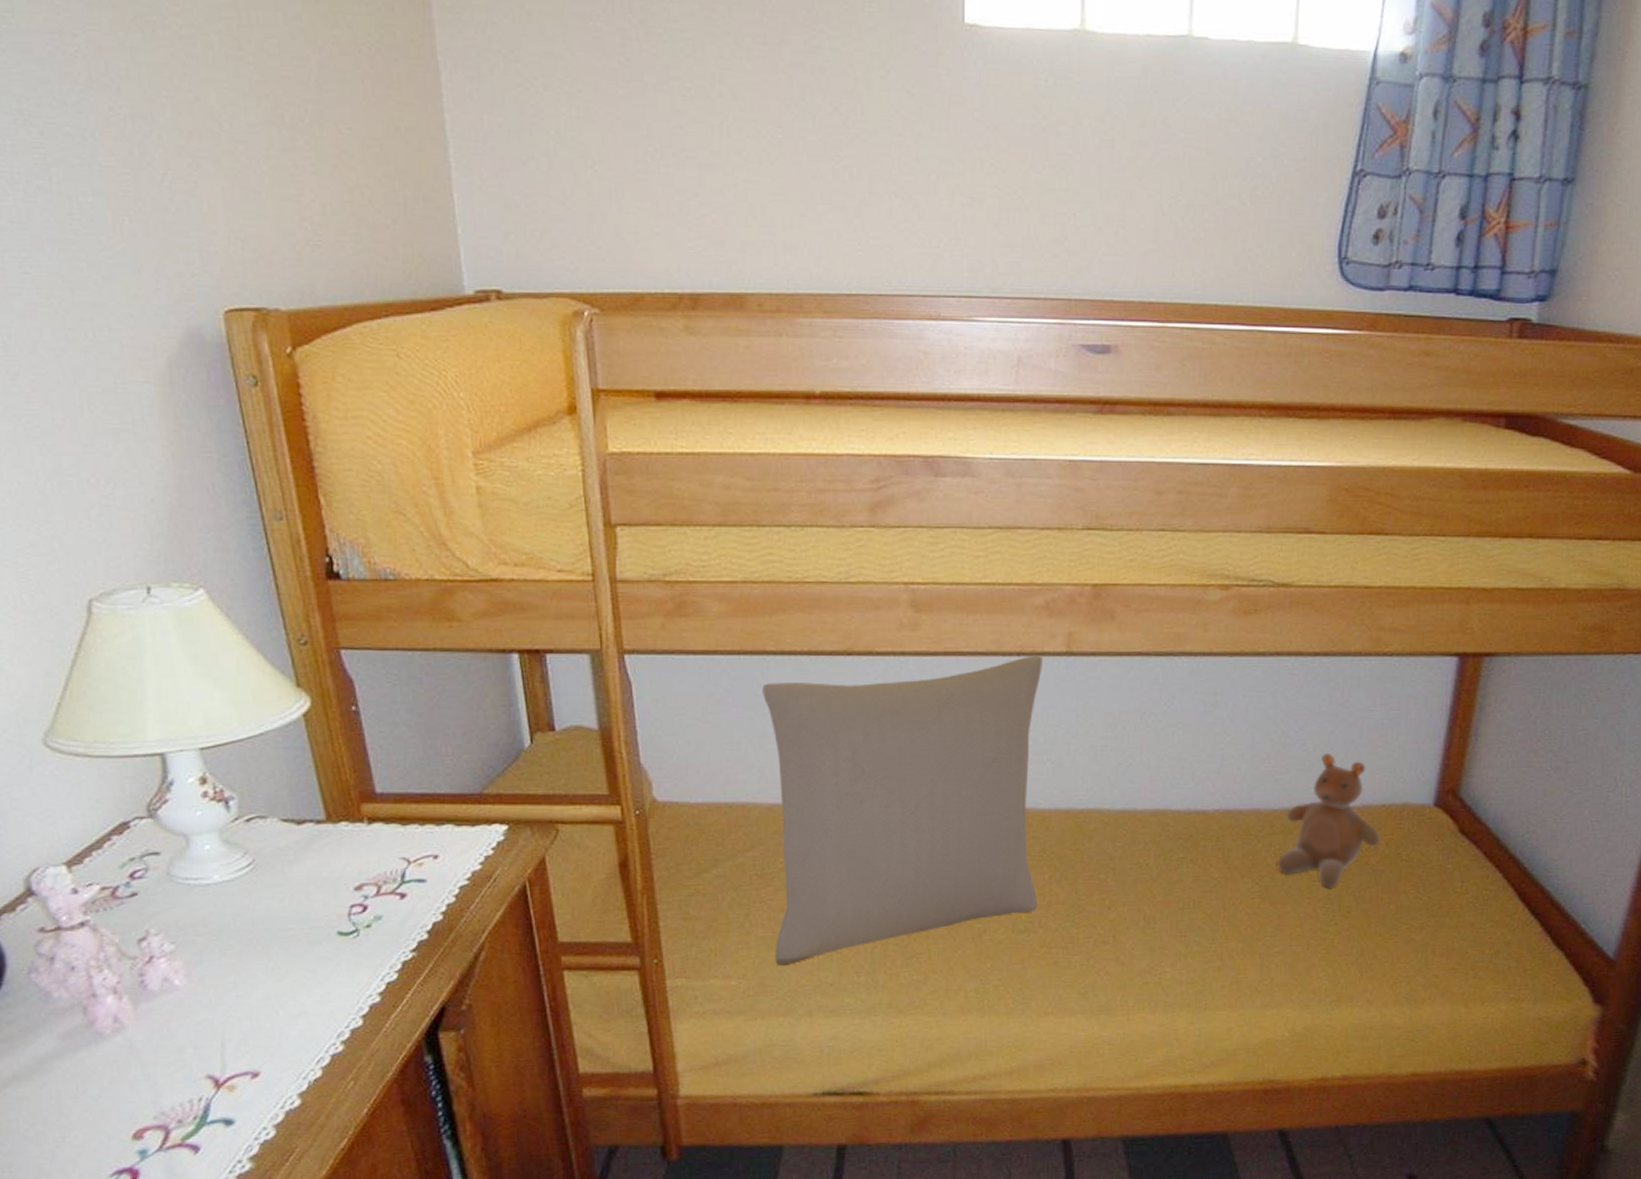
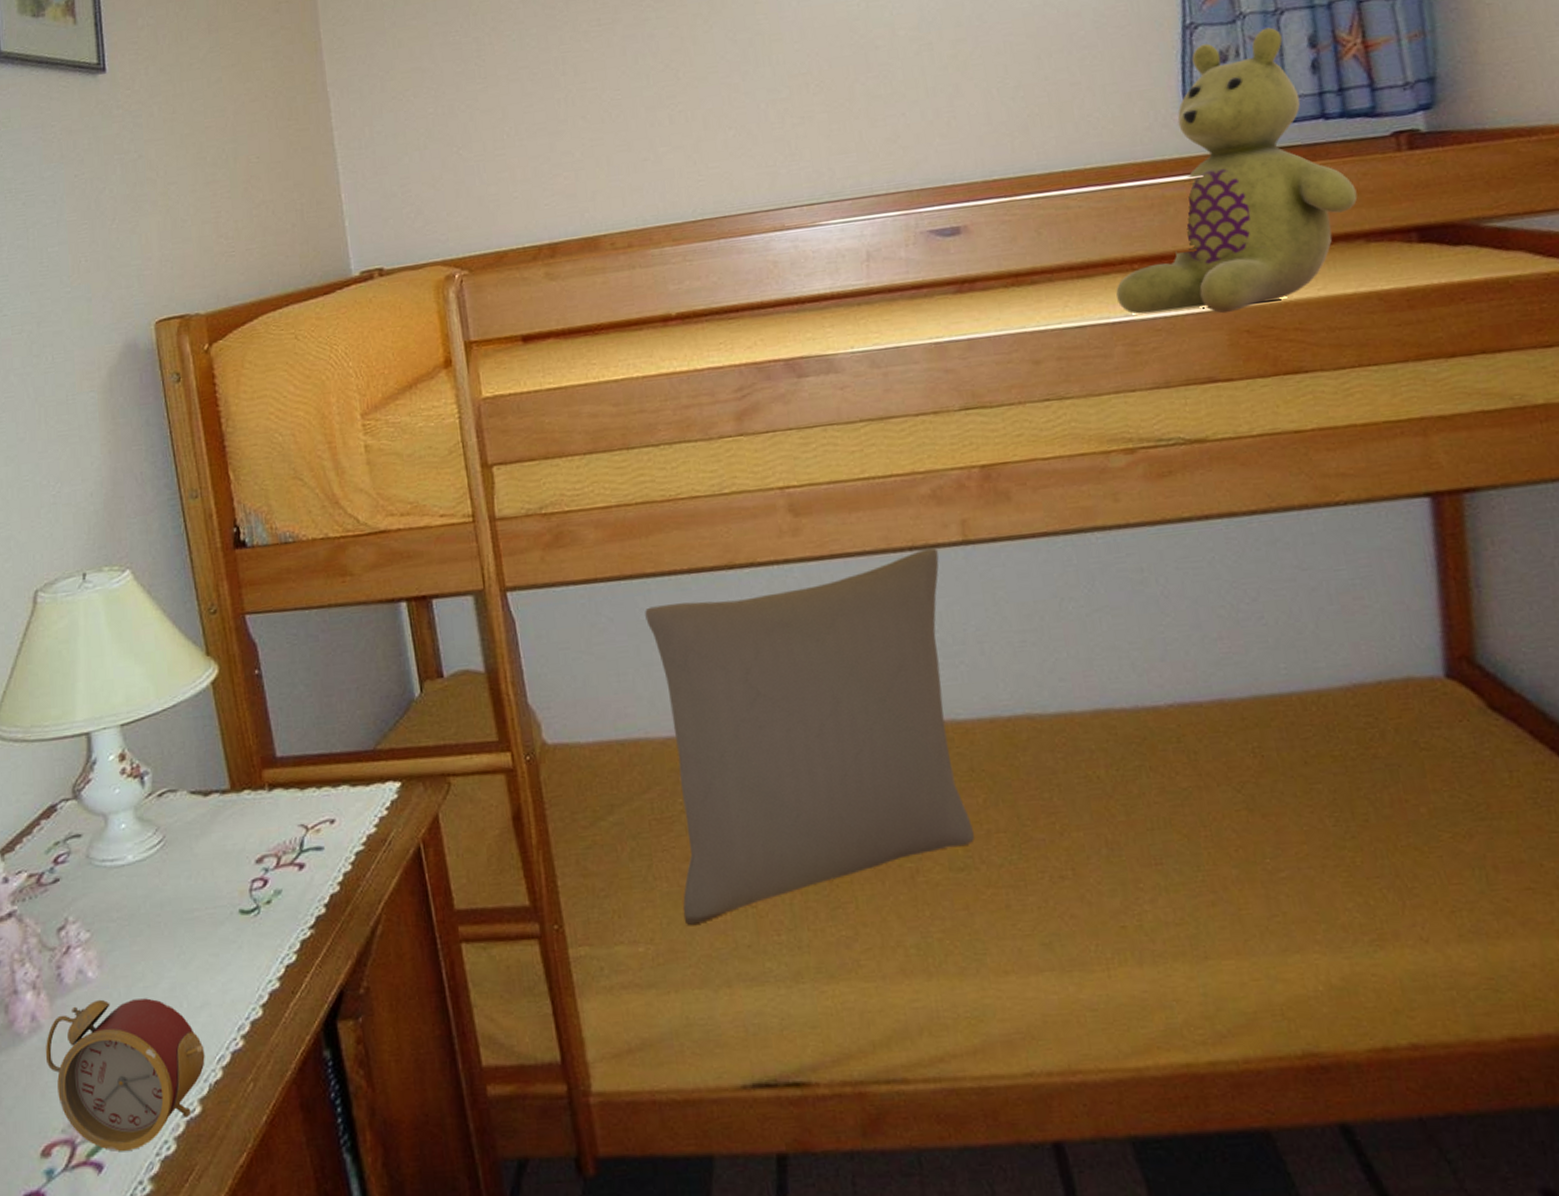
alarm clock: none [131,1005,304,1136] -> present [45,998,205,1151]
stuffed bear: none [1241,189,1466,470] -> present [1116,27,1358,315]
teddy bear: present [1278,754,1380,888] -> none [1258,626,1386,791]

